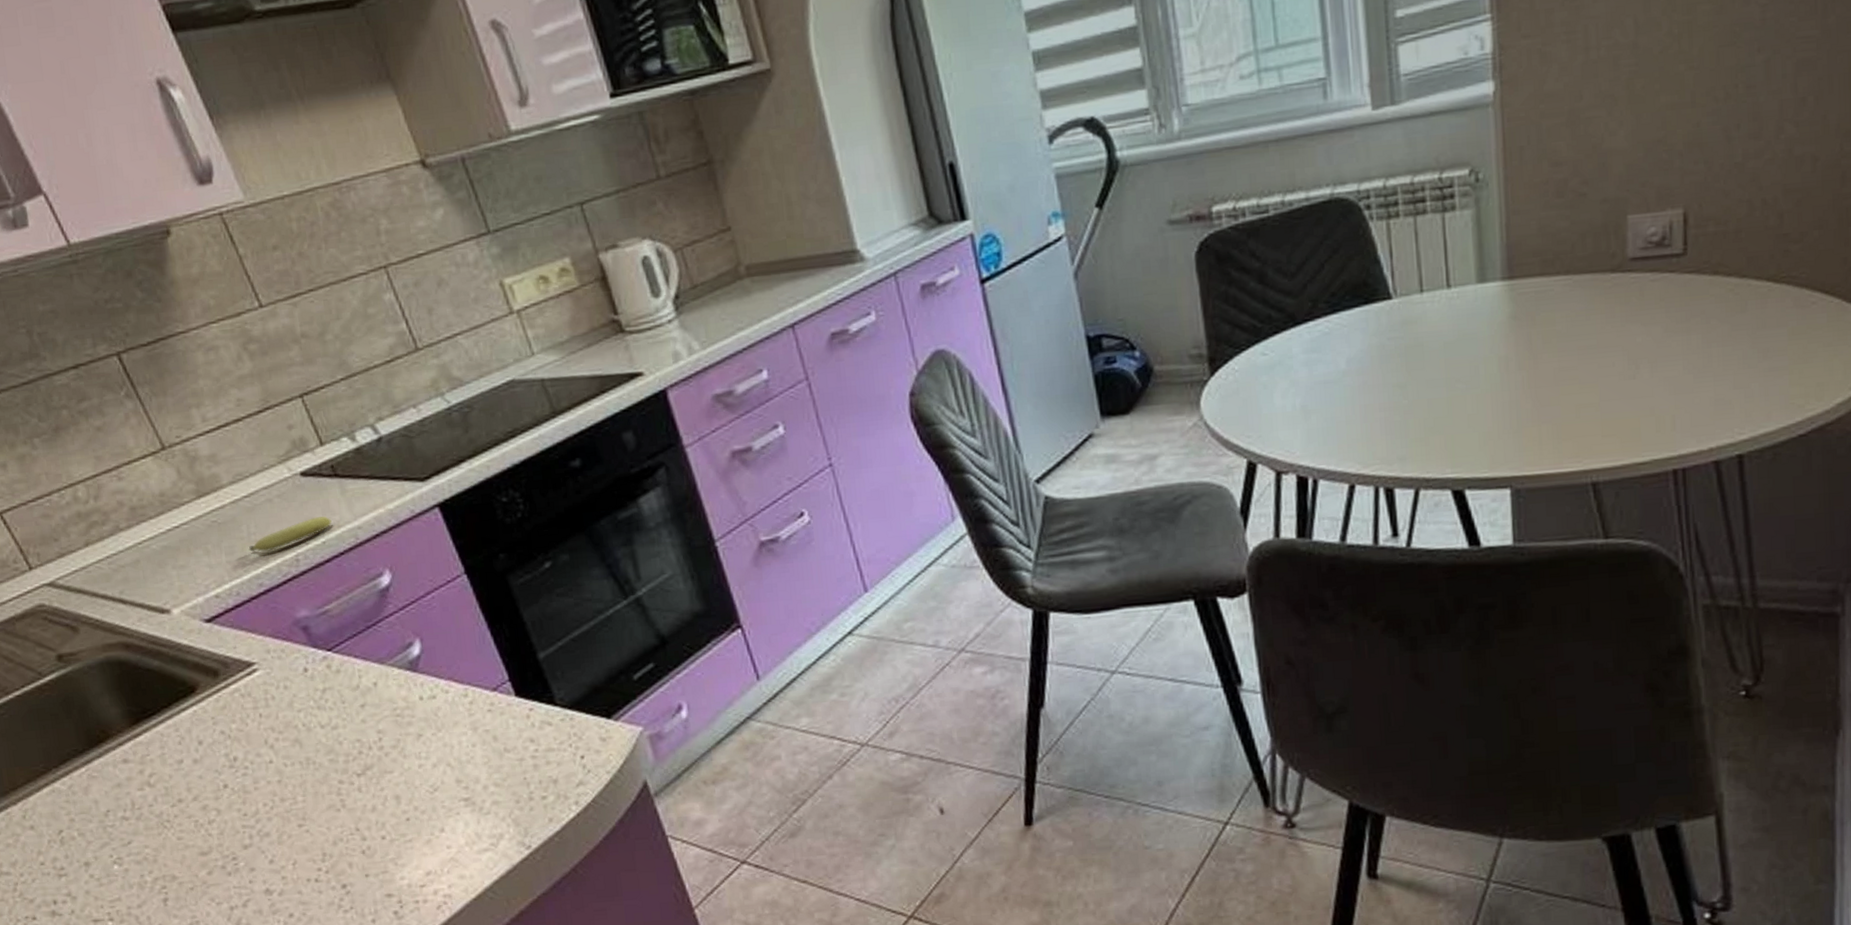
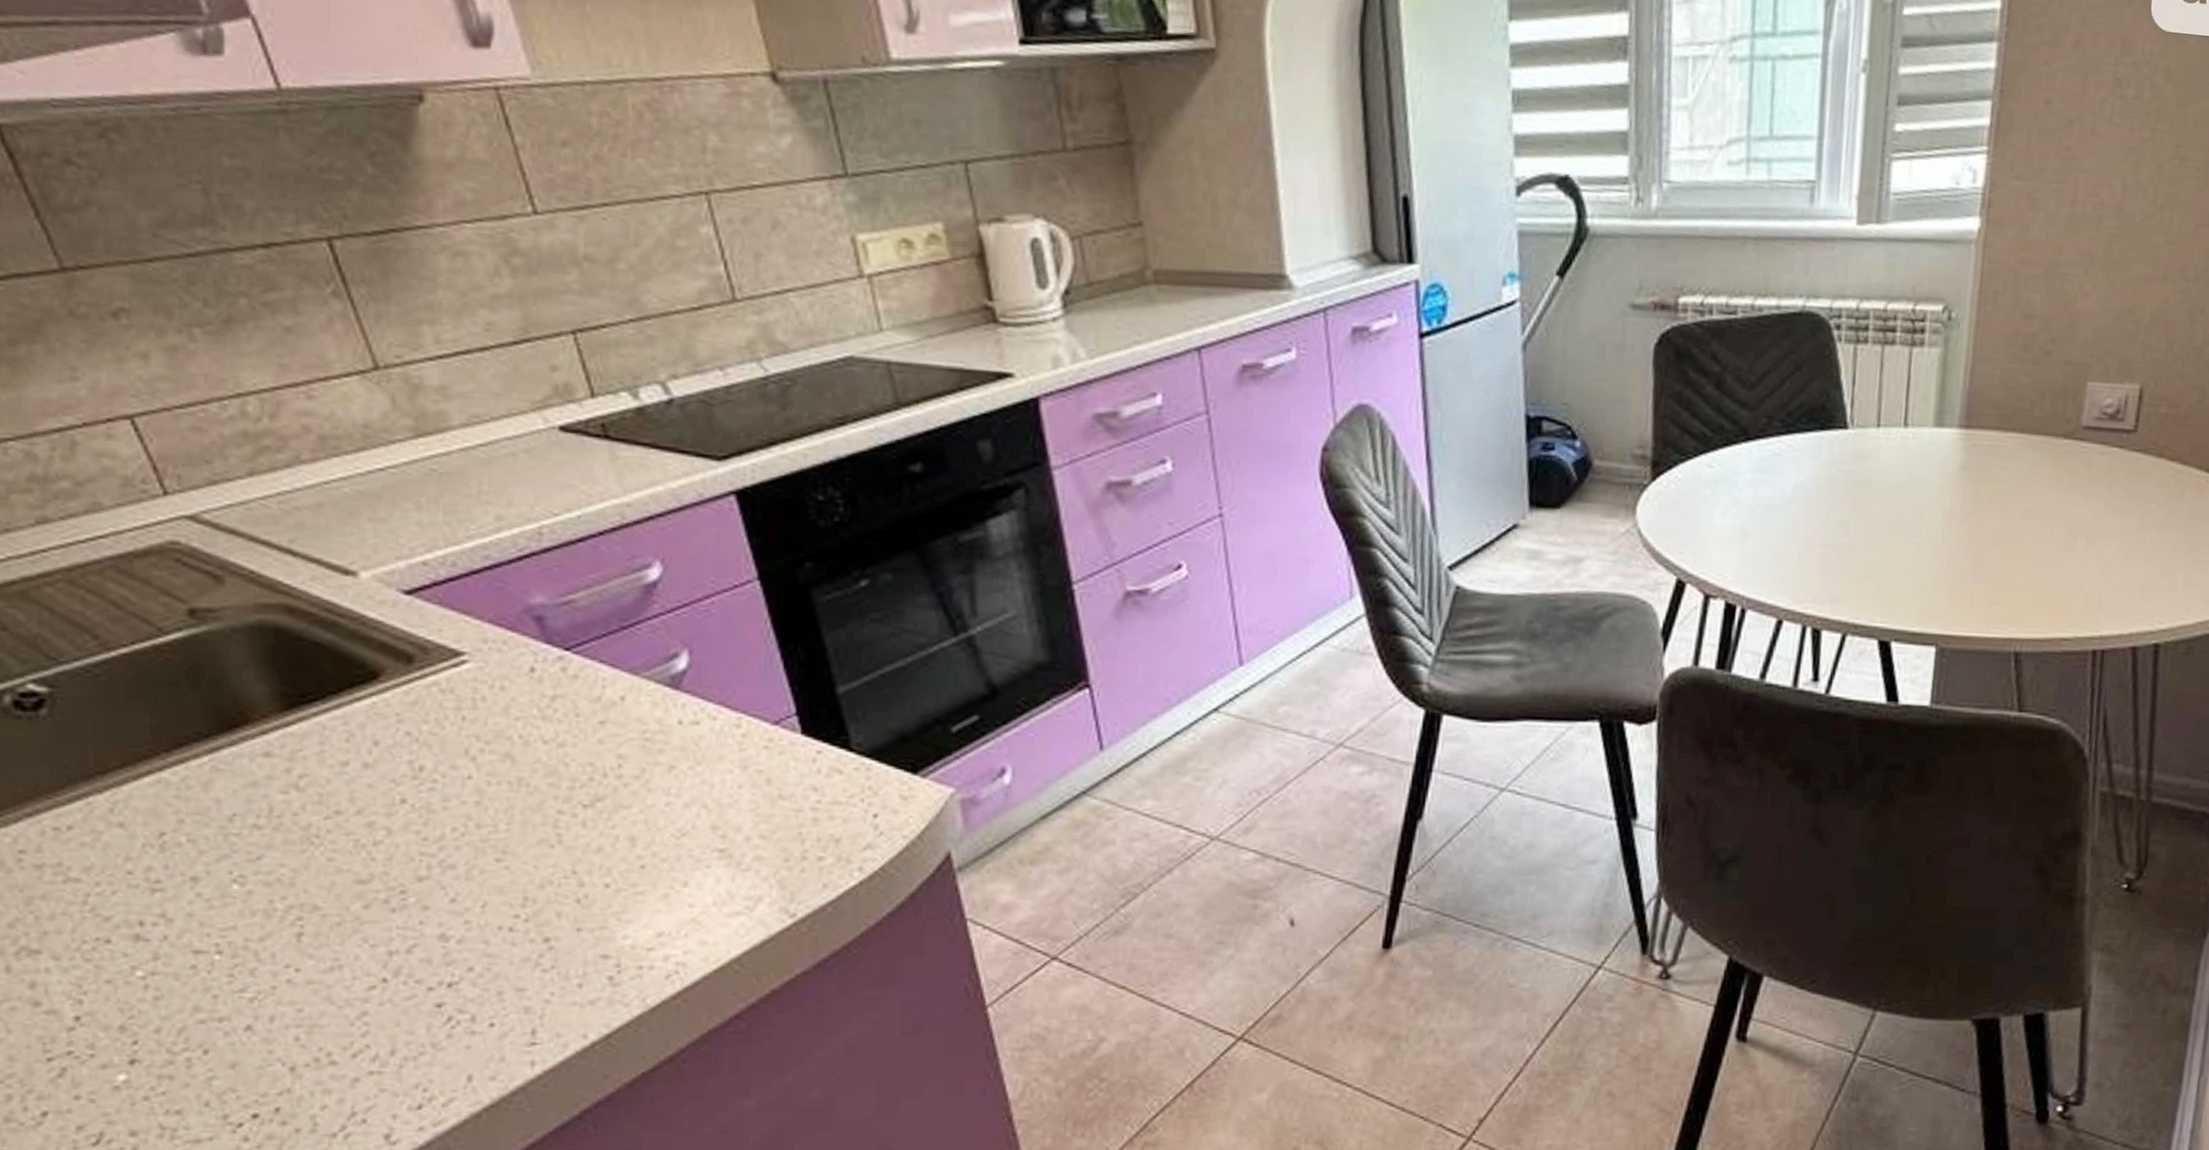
fruit: present [248,516,332,552] -> none [476,483,593,518]

